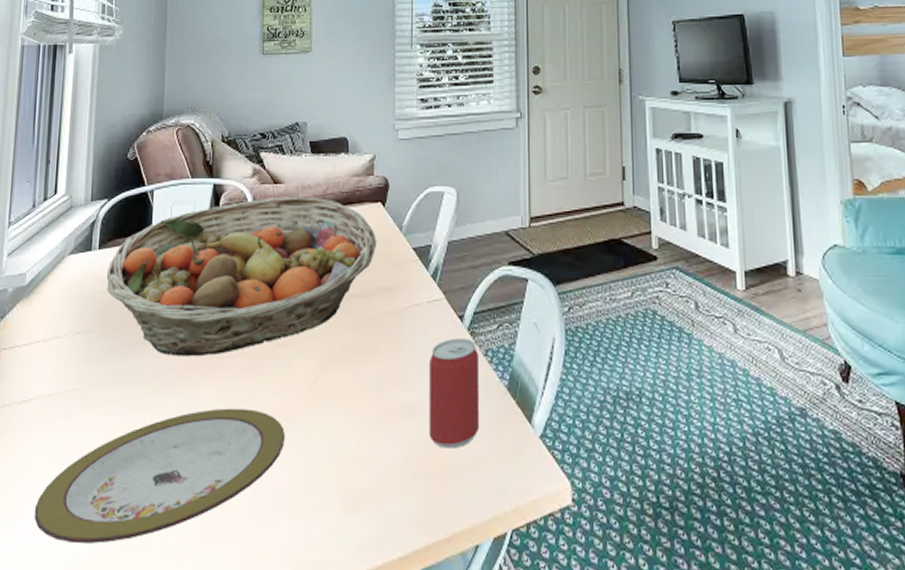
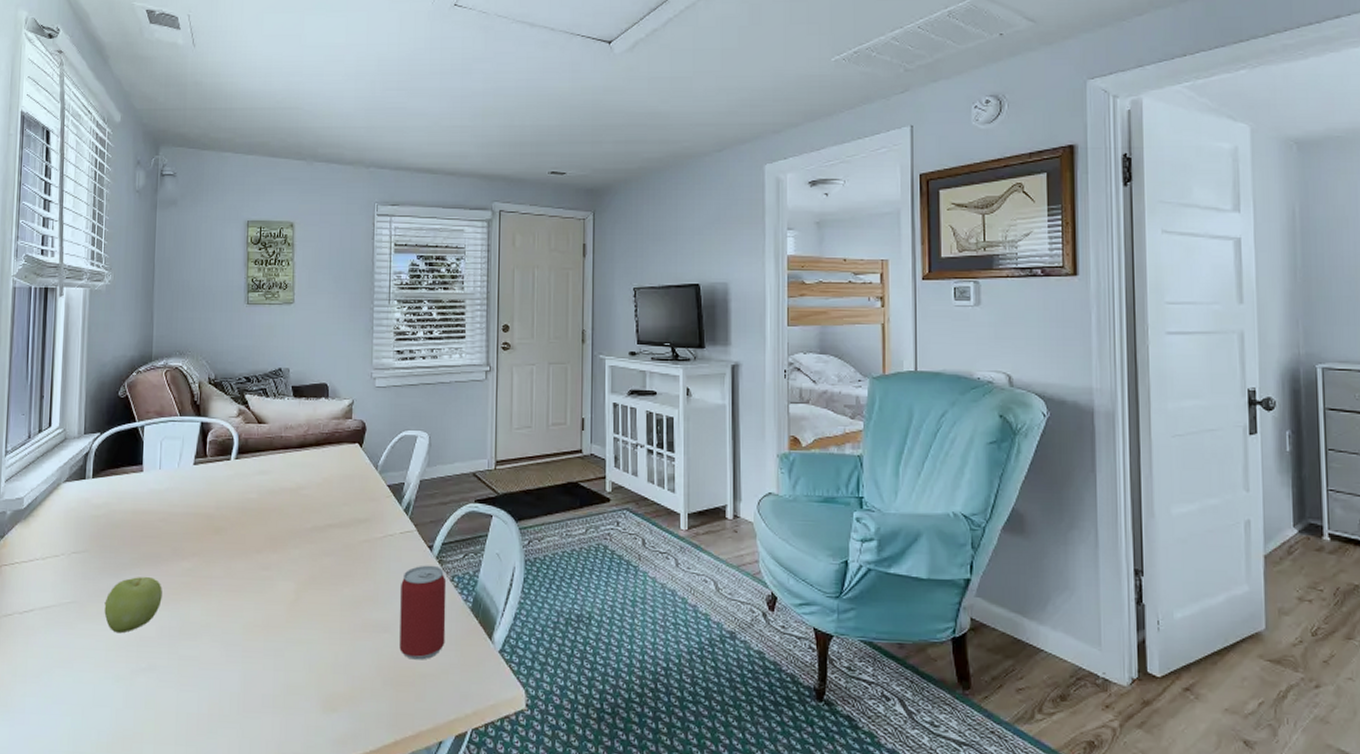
plate: present [34,408,286,544] -> none [37,621,269,736]
fruit basket: present [106,196,377,357] -> none [100,435,355,576]
apple: none [108,359,171,424] -> present [104,577,162,634]

